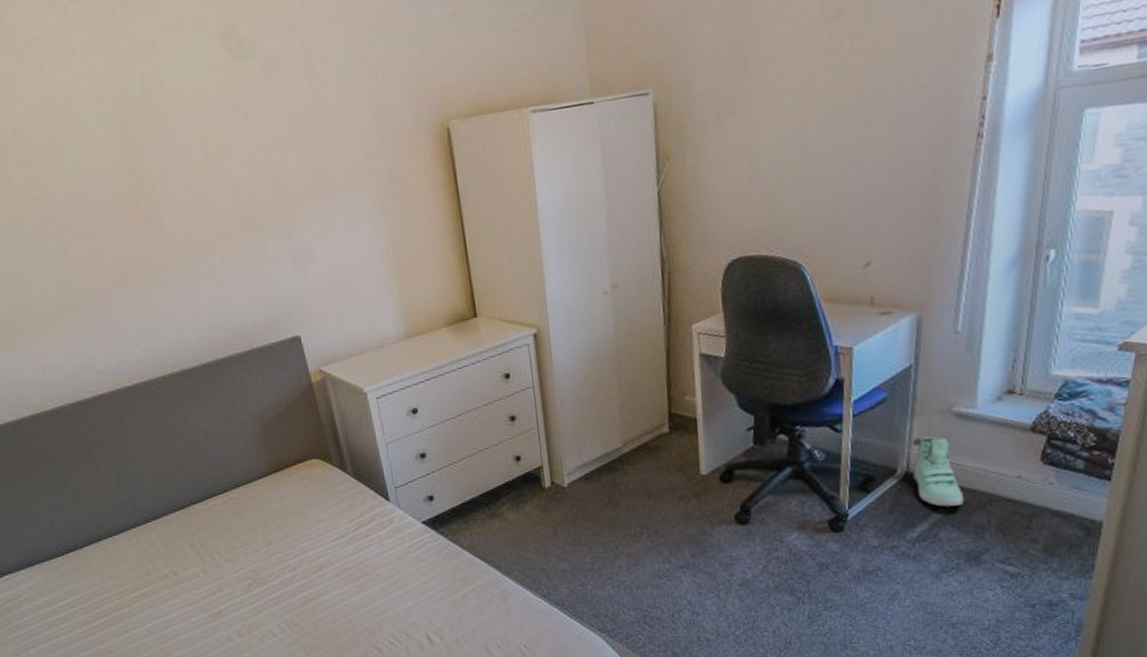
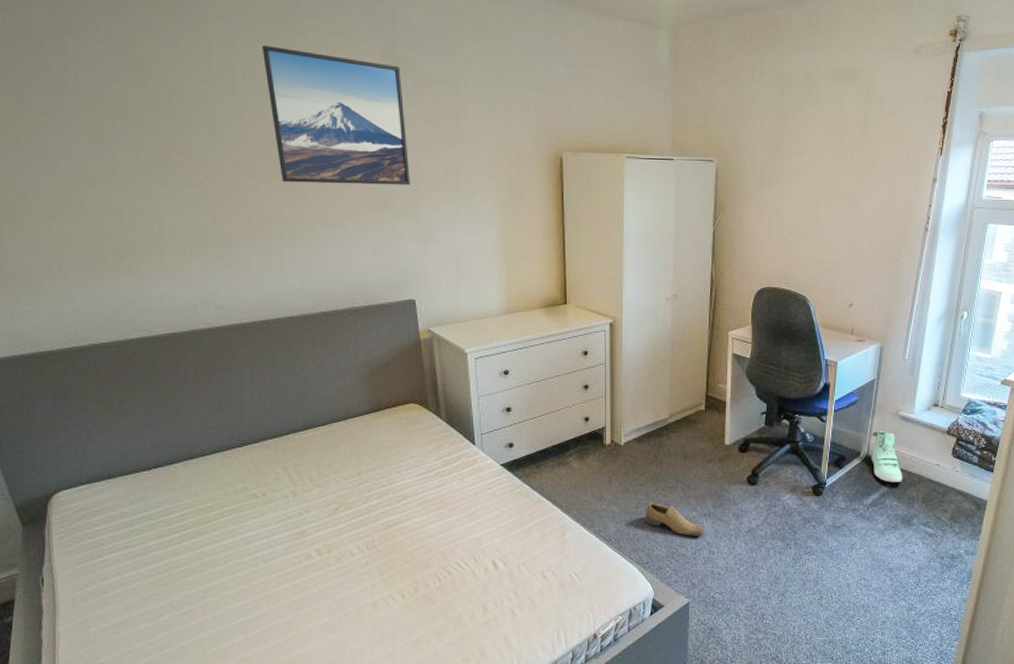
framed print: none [94,51,276,219] -> present [261,45,410,185]
shoe: none [603,555,684,594] -> present [645,502,704,536]

